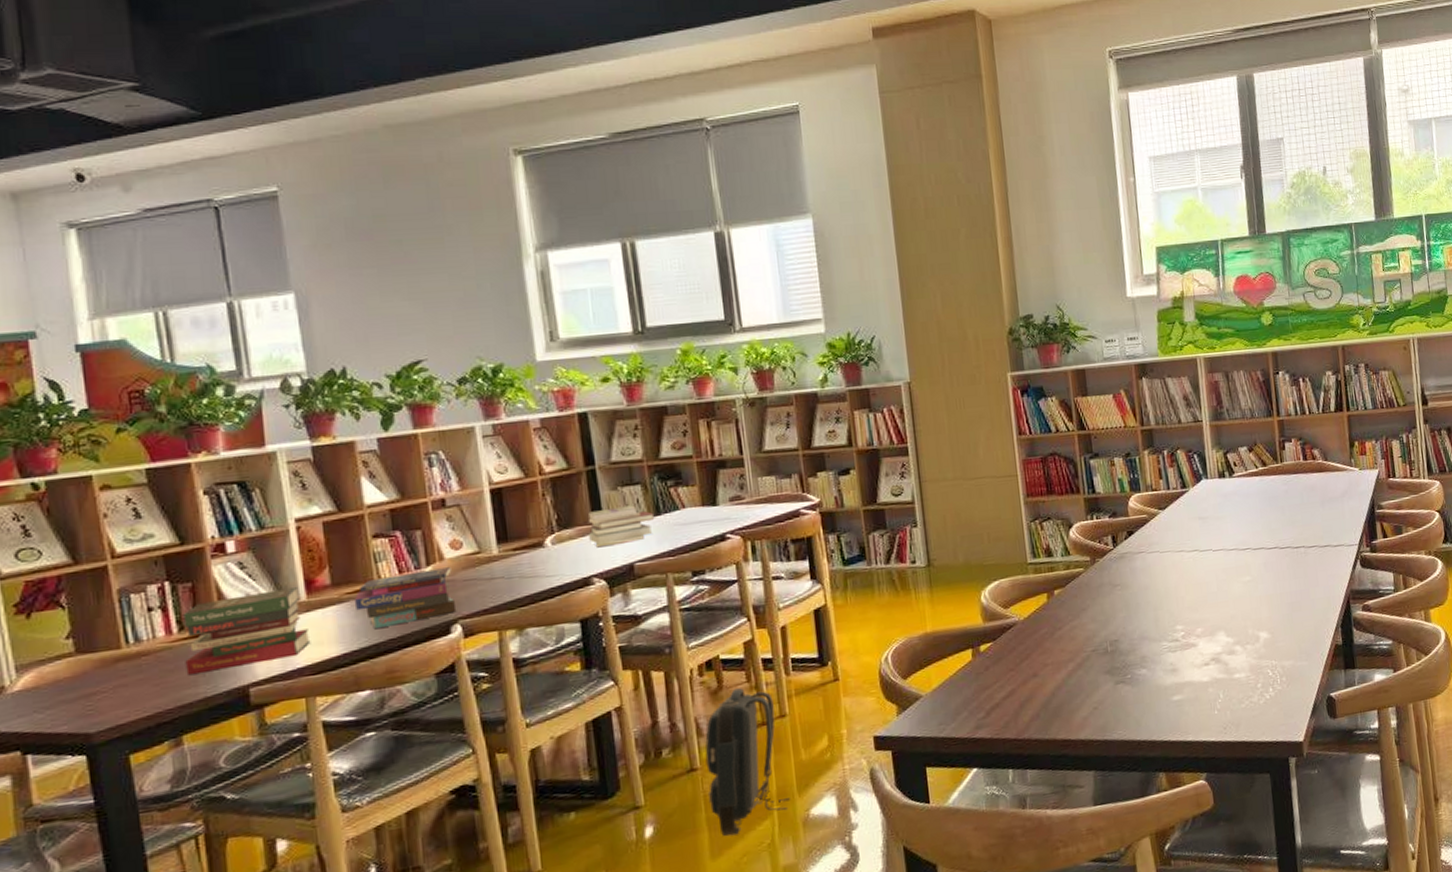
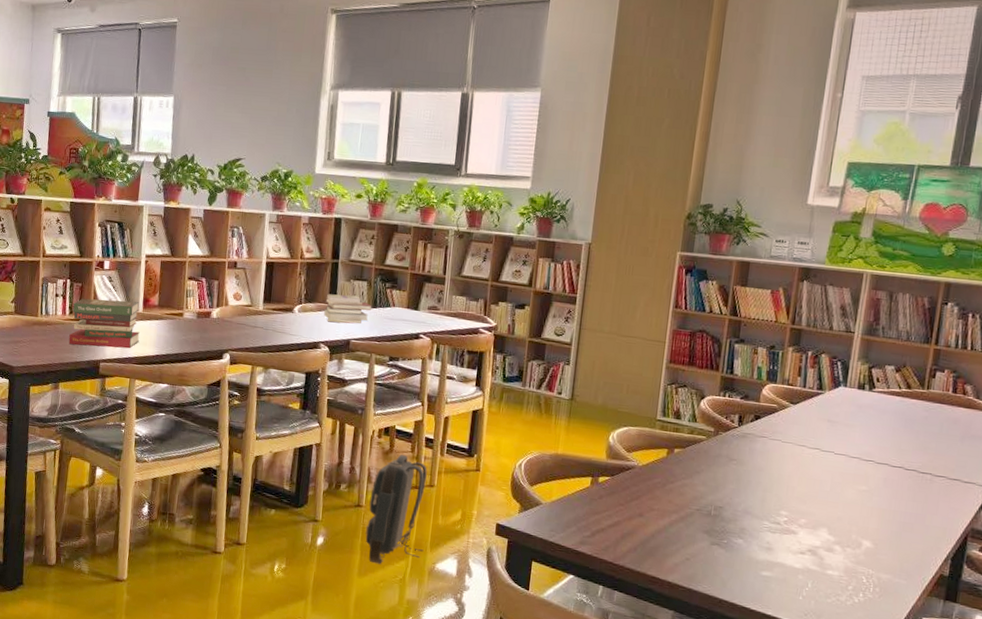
books: present [353,567,457,629] -> none [169,308,231,345]

